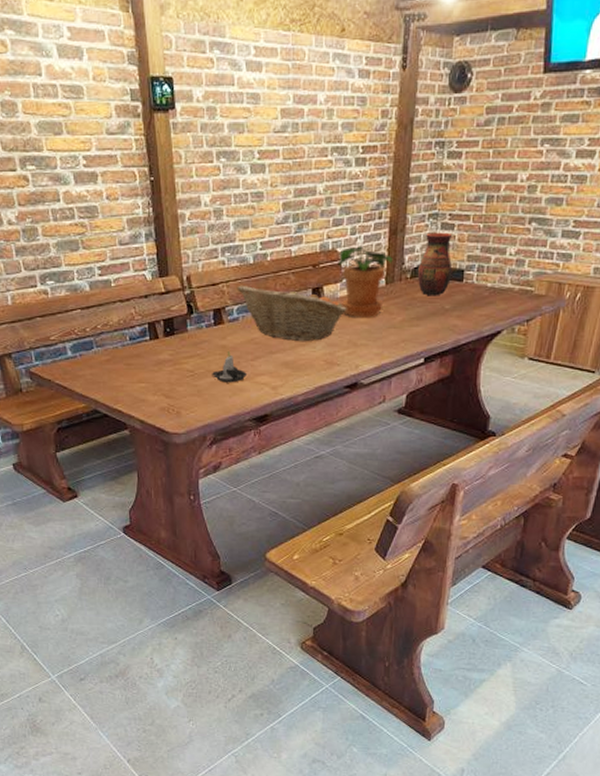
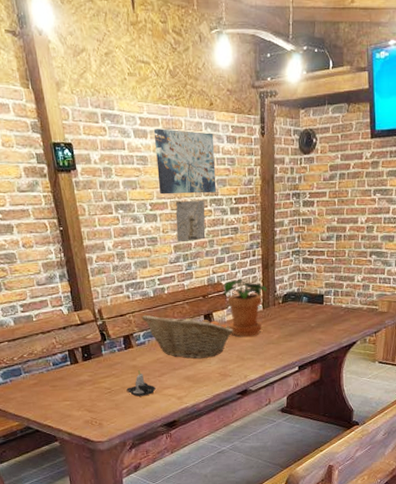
wall art: none [270,60,343,141] -> present [153,128,217,195]
relief sculpture: none [287,147,325,200] -> present [175,200,206,243]
vase: present [417,232,452,296] -> none [287,265,314,317]

